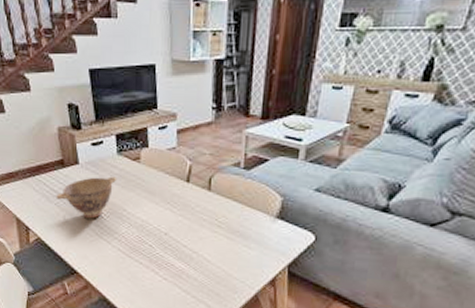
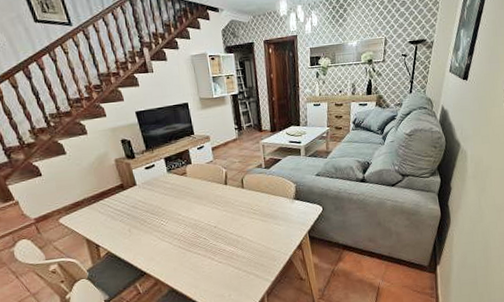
bowl: present [56,176,117,219] -> none [120,190,170,228]

